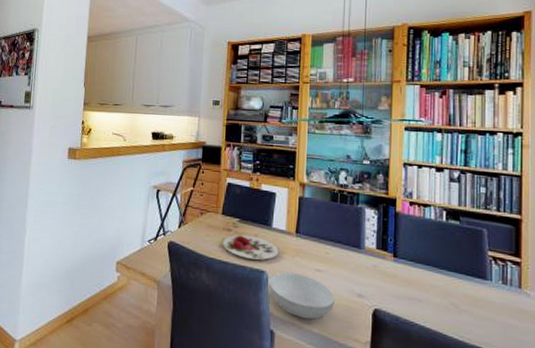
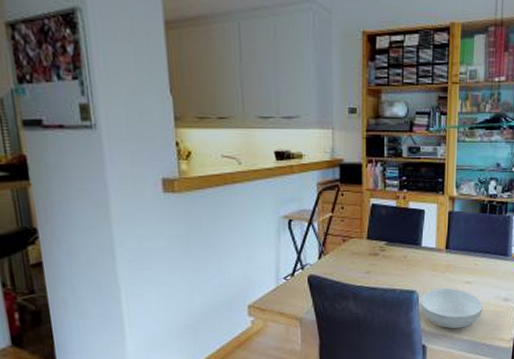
plate: present [222,235,278,260] -> none [369,257,429,281]

